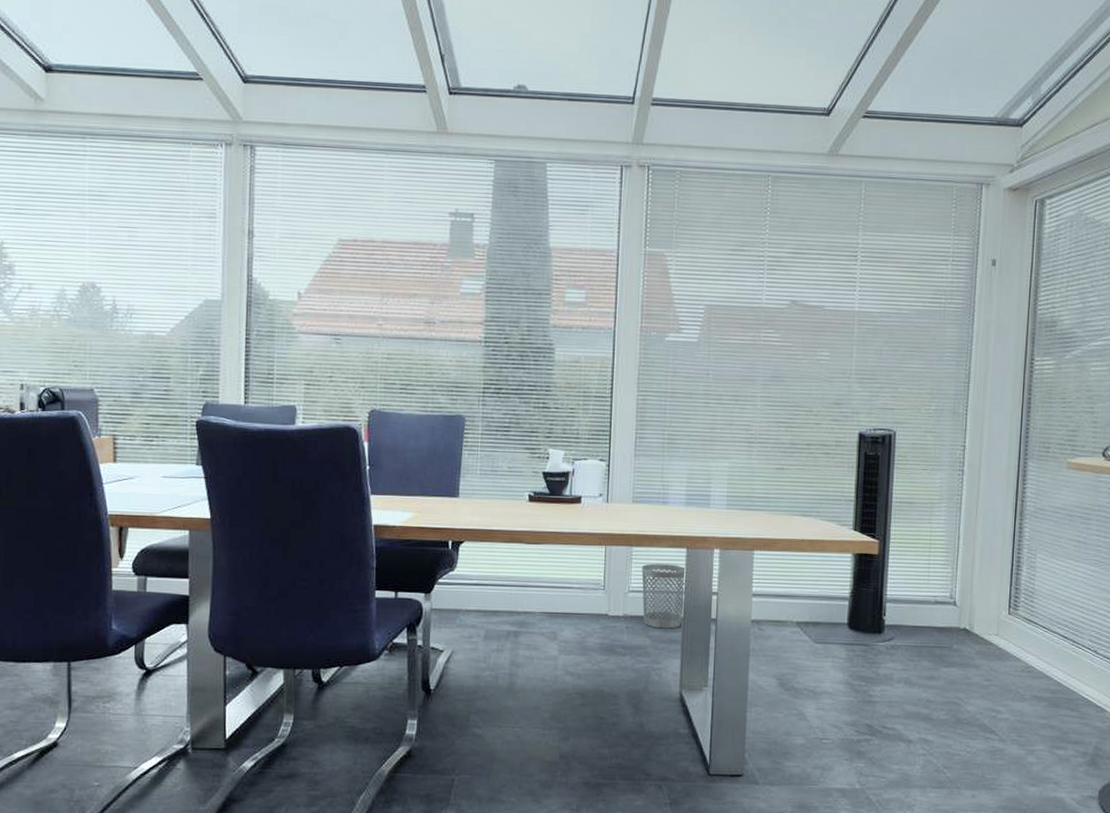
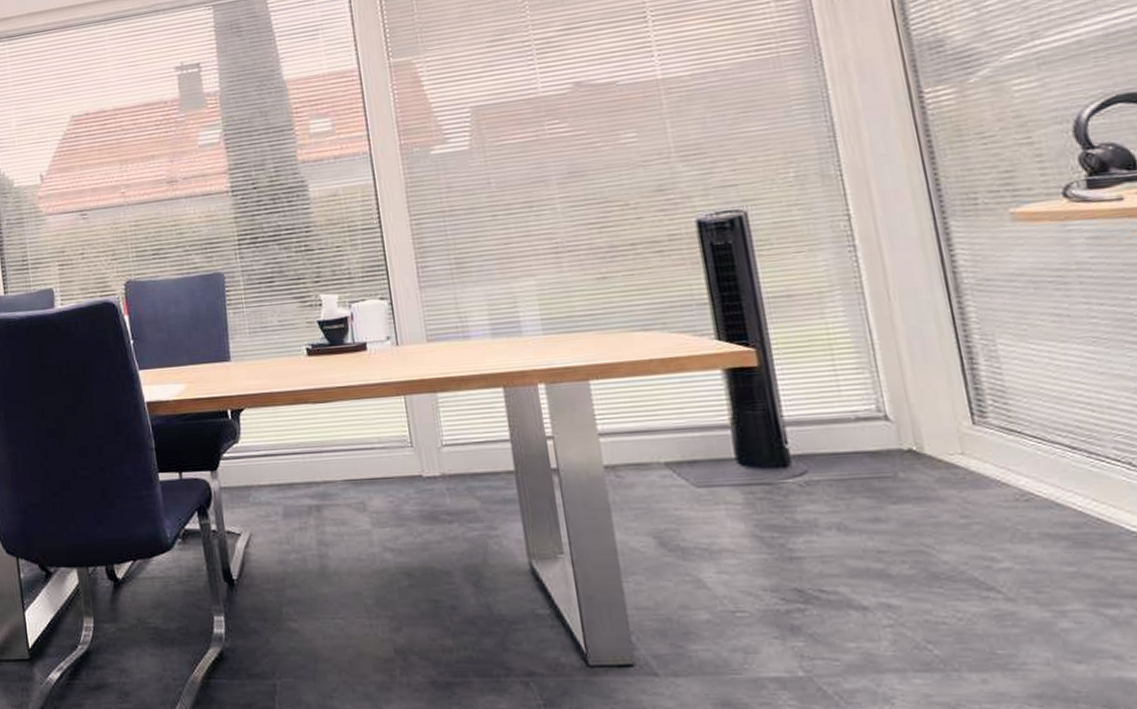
wastebasket: present [641,564,687,629] -> none [452,408,515,487]

